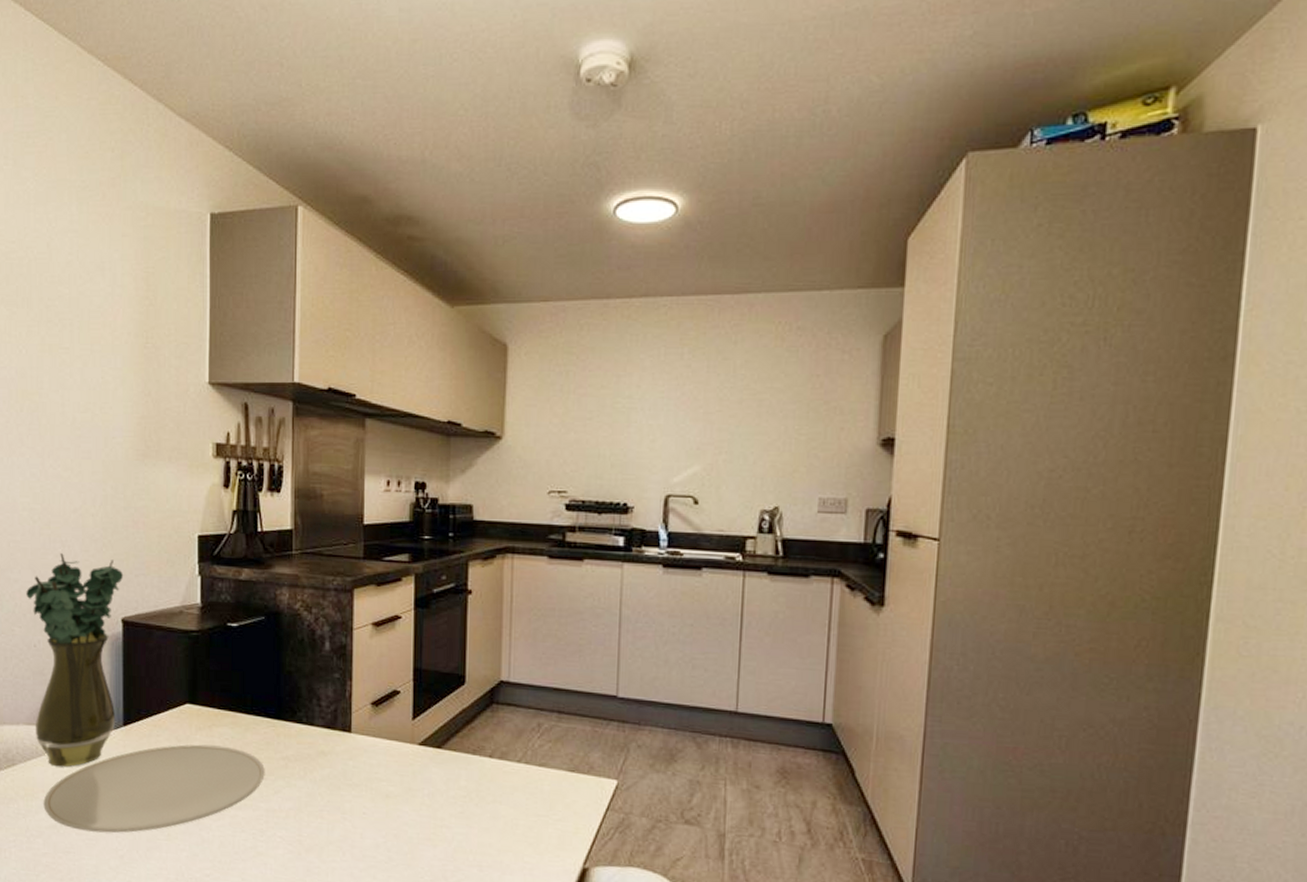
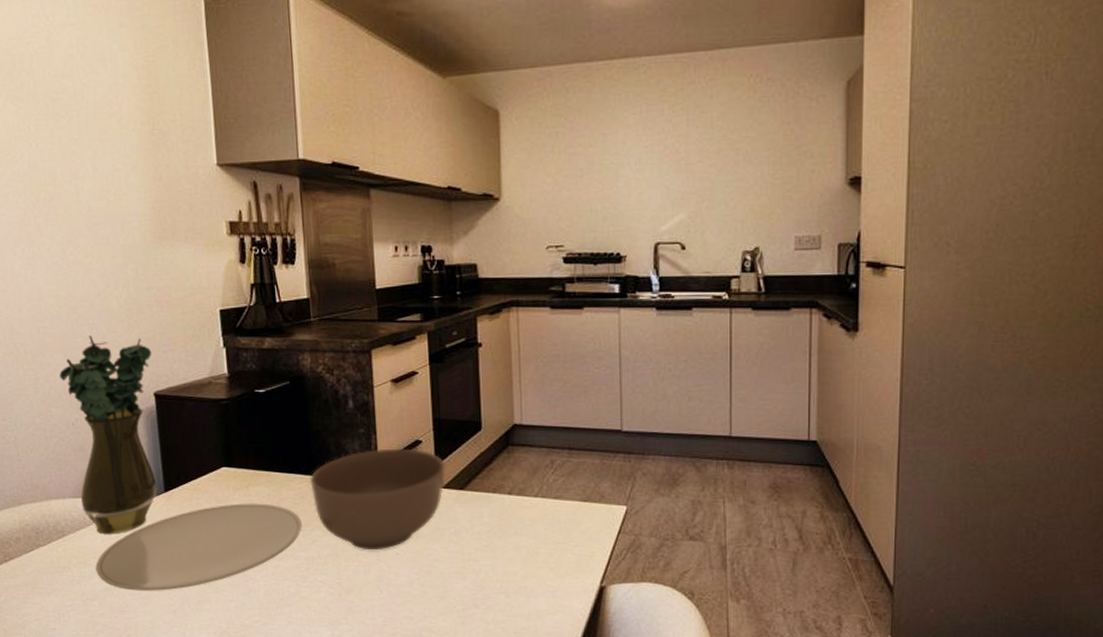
bowl: none [276,696,425,807] -> present [309,448,447,549]

